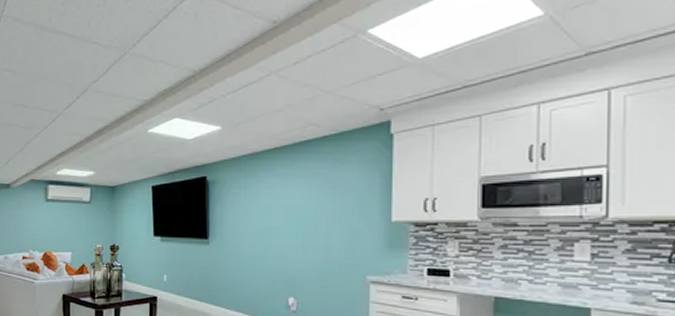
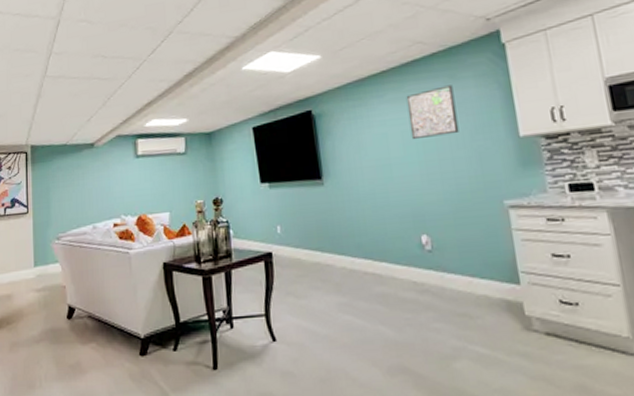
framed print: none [293,167,338,213] -> present [406,85,459,139]

